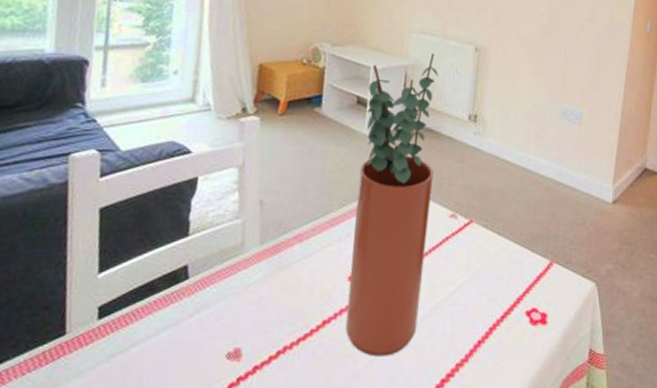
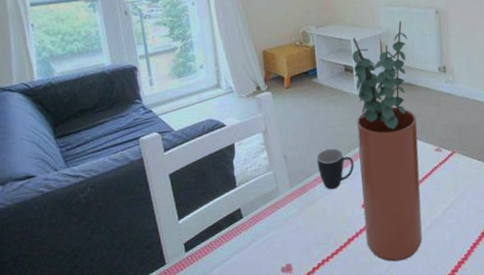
mug: none [300,198,348,253] -> present [316,148,354,190]

